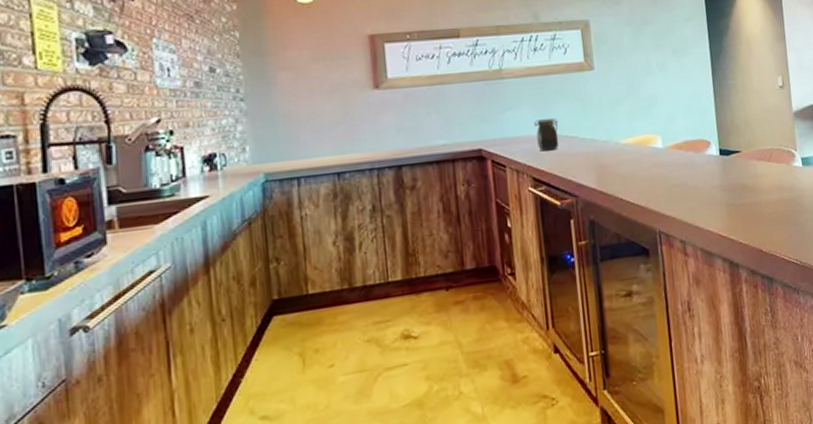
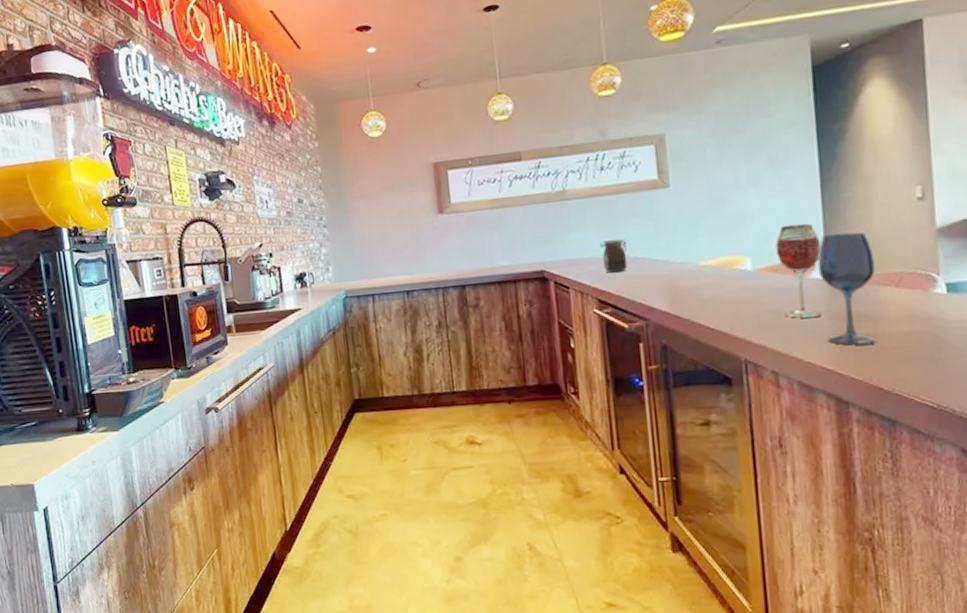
wineglass: none [680,106,717,191] -> present [775,223,823,319]
wineglass: none [711,114,756,214] -> present [817,232,876,346]

